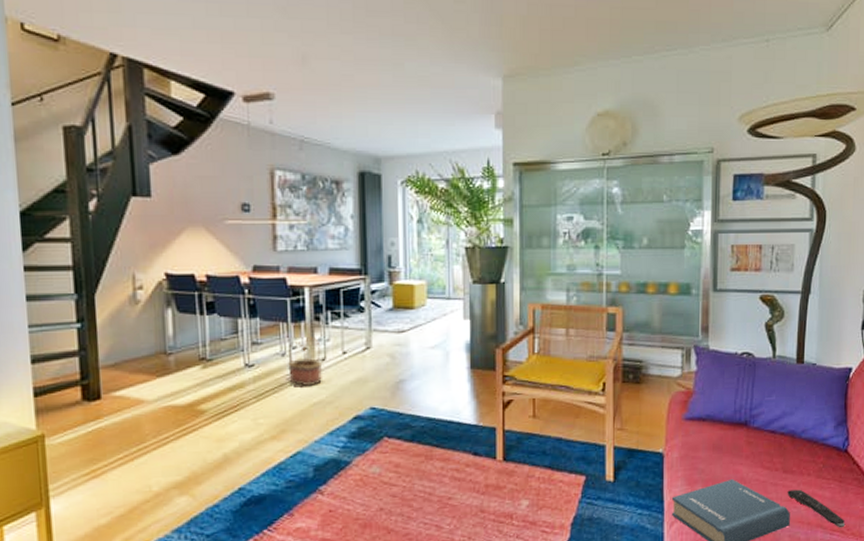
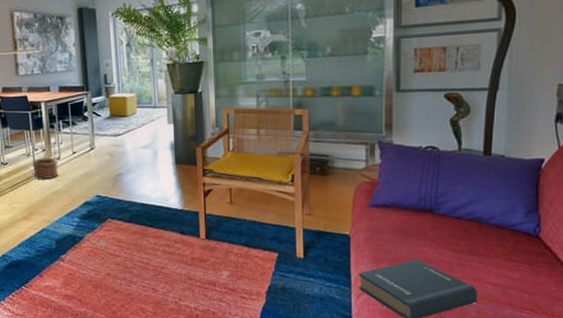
remote control: present [787,489,846,528] -> none [474,270,537,307]

